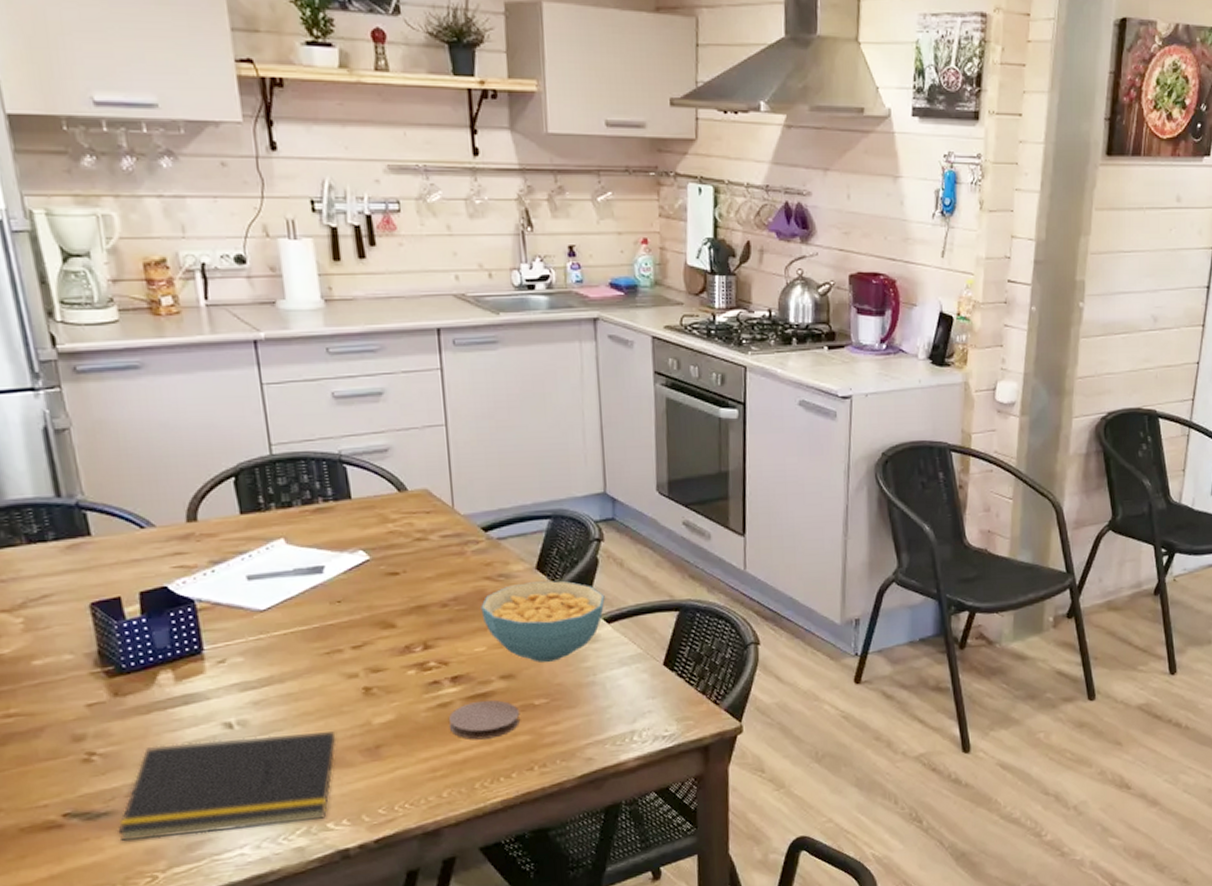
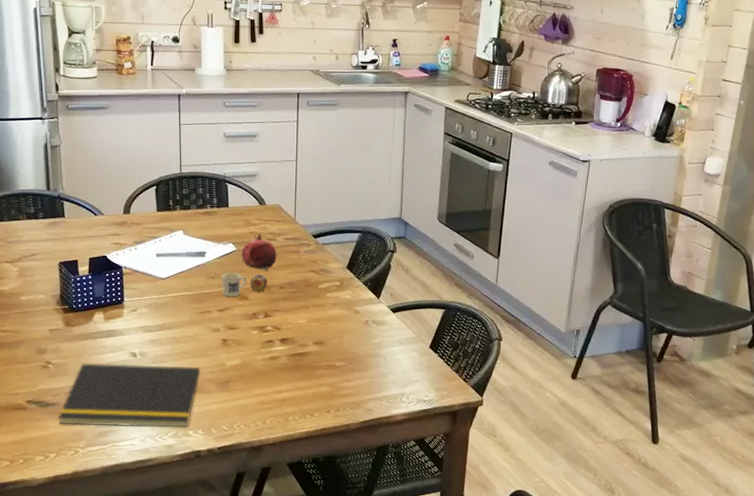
mug: none [351,590,423,628] -> present [221,272,268,298]
fruit: none [378,531,433,585] -> present [241,232,277,271]
coaster: present [448,700,521,740] -> none [276,358,325,386]
cereal bowl: present [481,580,605,662] -> none [306,277,393,336]

